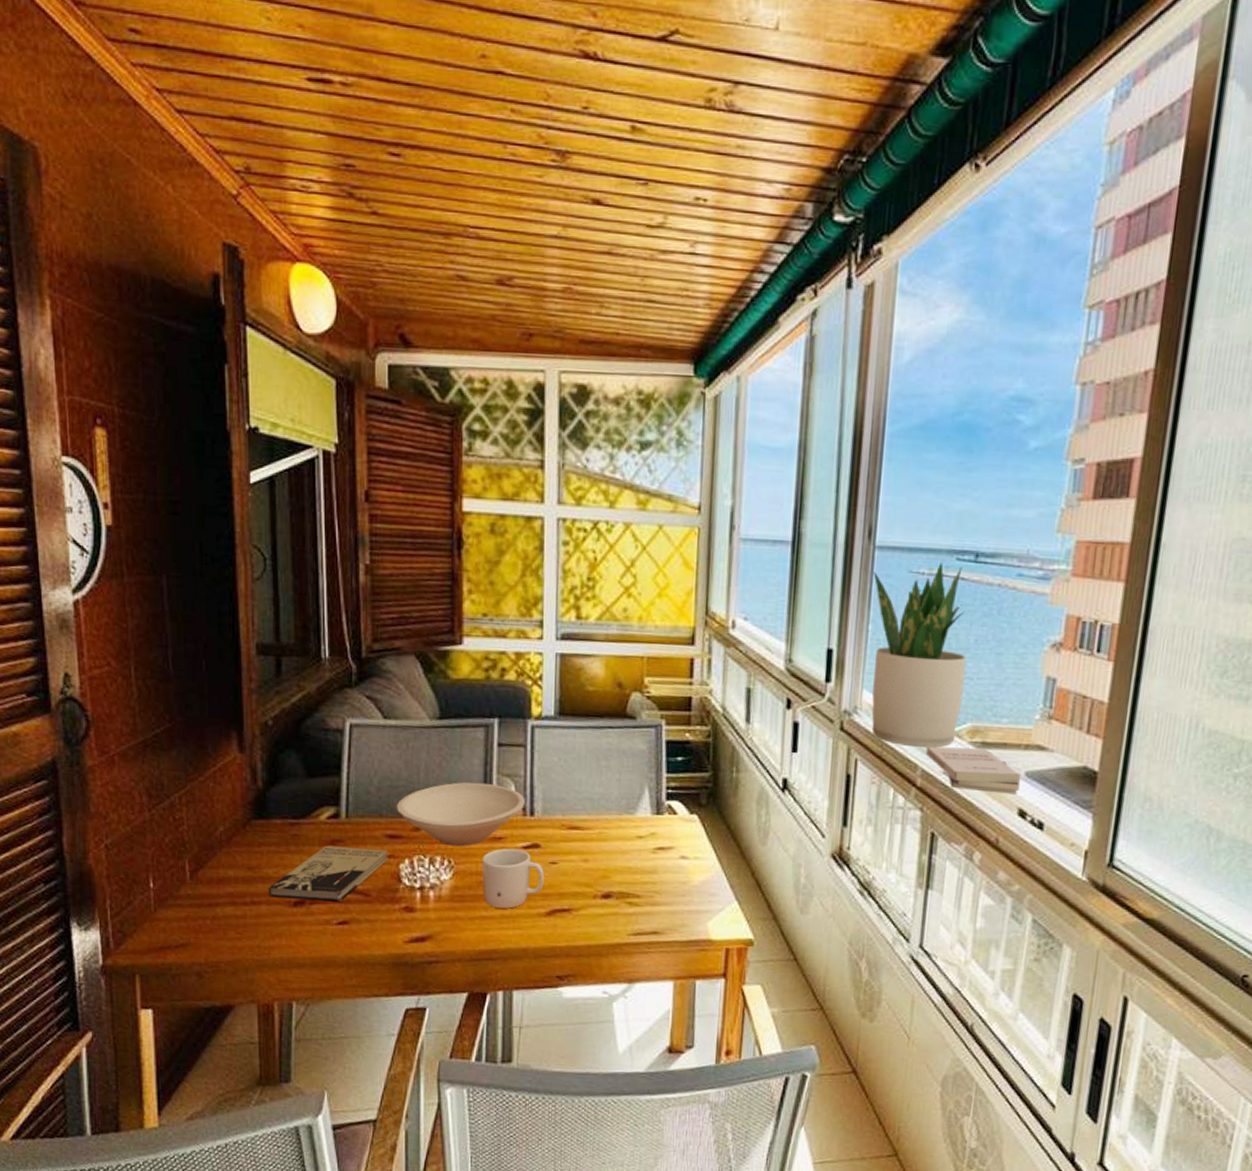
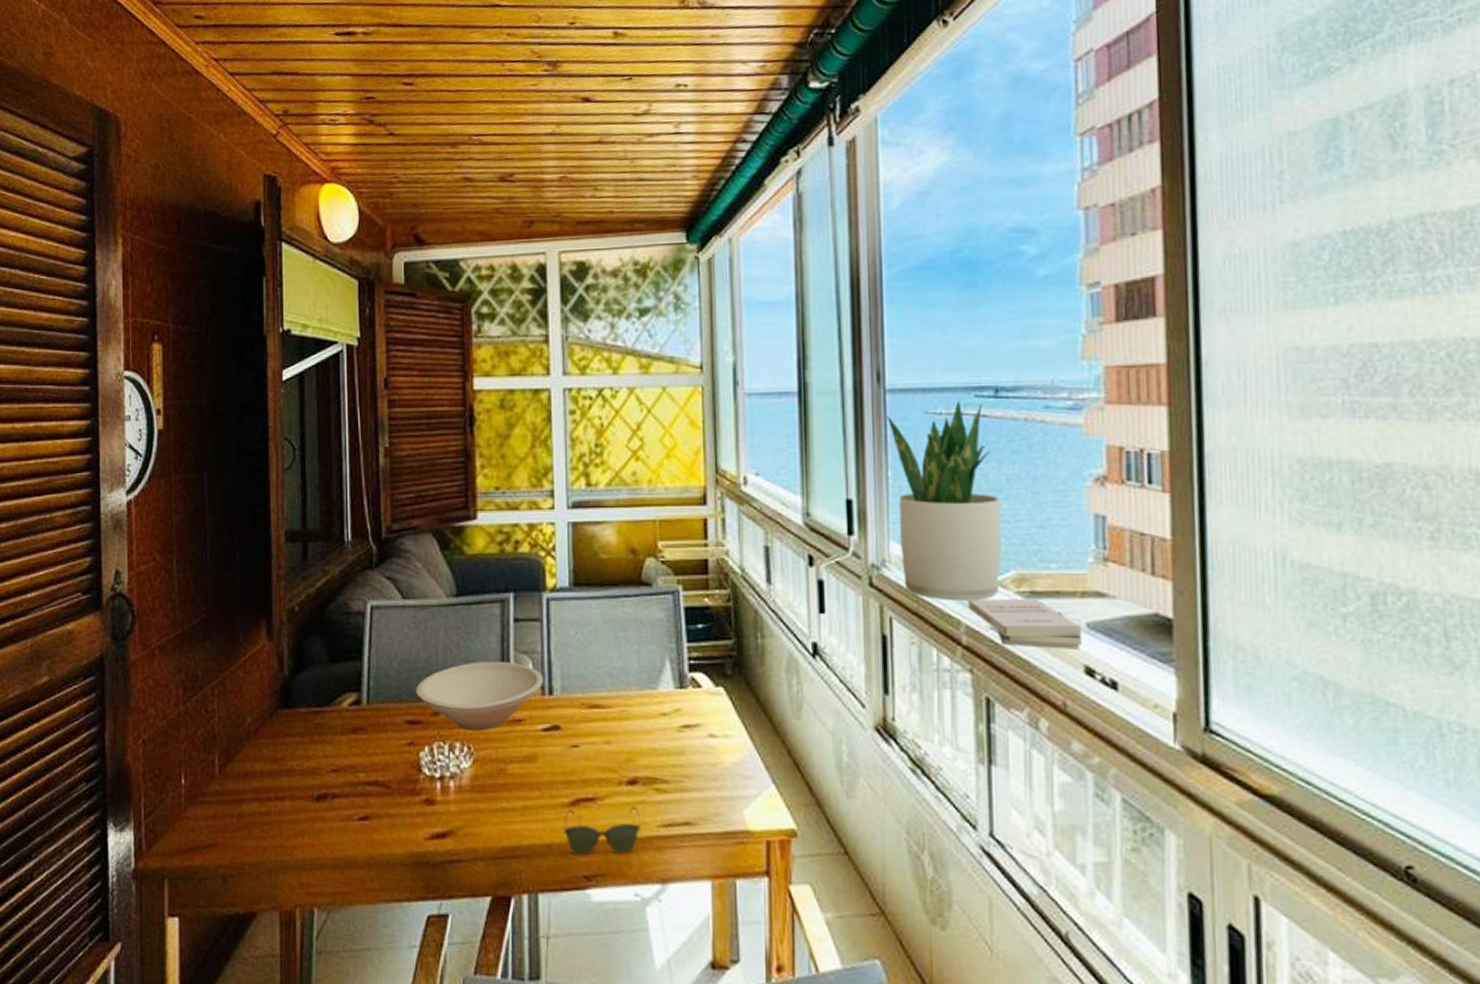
book: present [268,845,388,902] -> none [292,734,408,796]
mug: present [481,848,545,909] -> none [501,731,567,799]
sunglasses: none [539,916,613,959] -> present [563,805,642,856]

